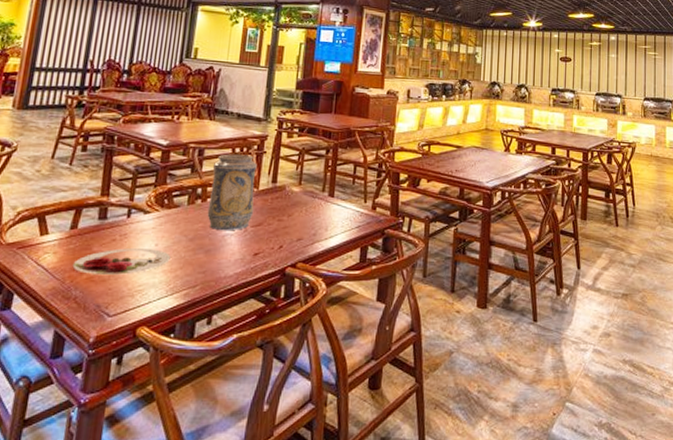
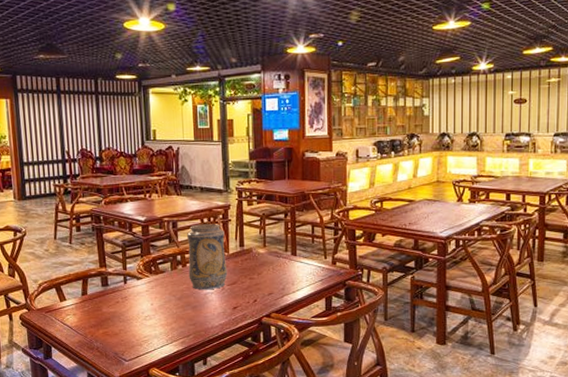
plate: present [72,248,171,275] -> none [90,308,165,330]

